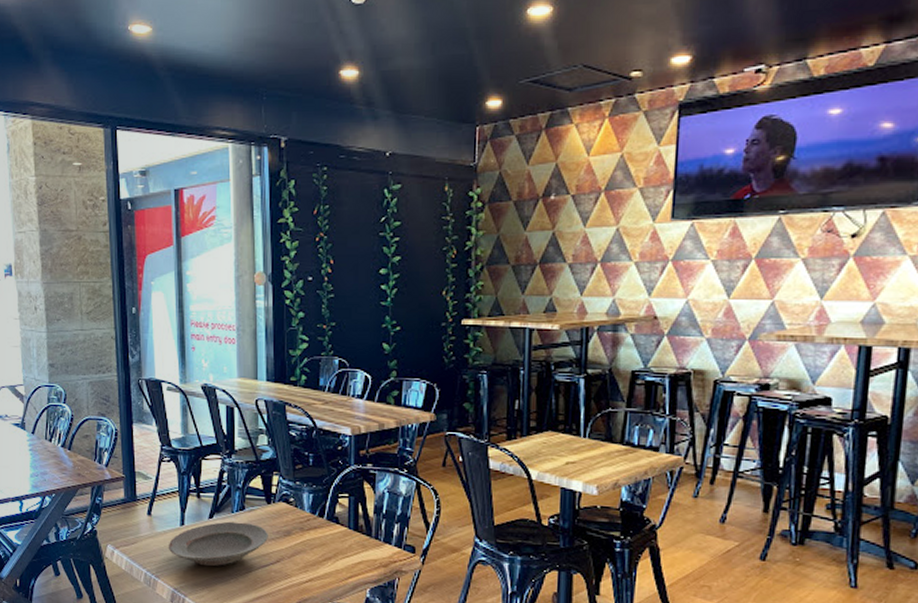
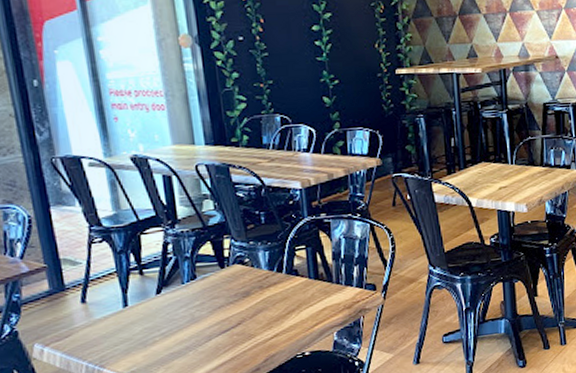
plate: present [168,521,268,566] -> none [110,291,226,344]

